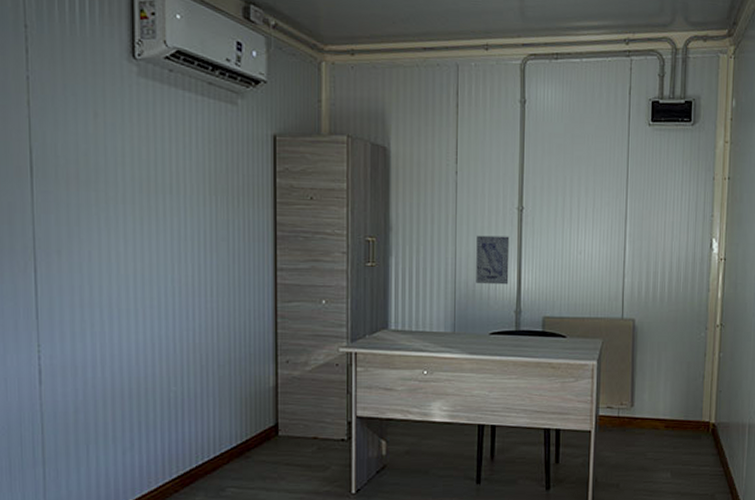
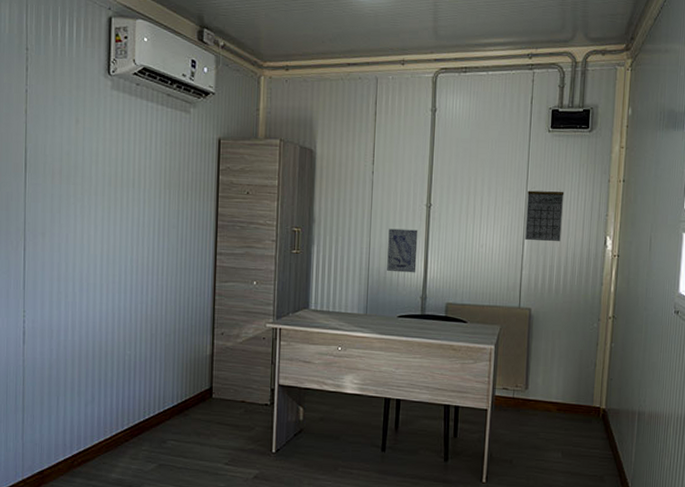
calendar: none [626,190,667,246] -> present [525,190,565,242]

